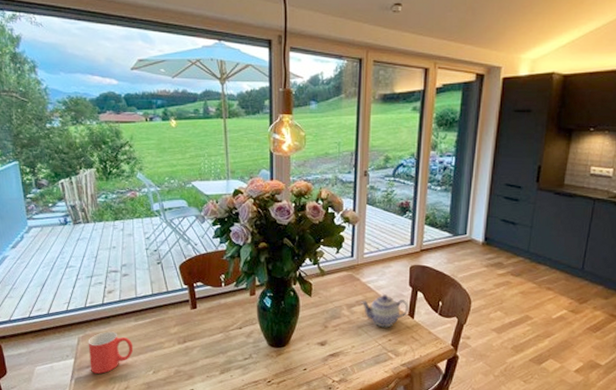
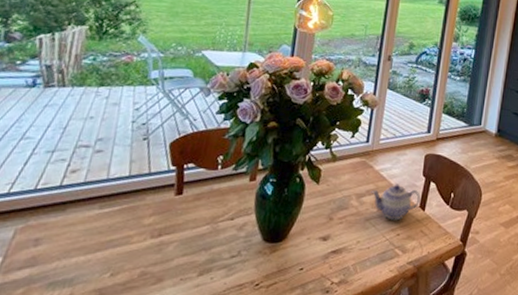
mug: present [88,331,134,374] -> none [23,221,91,278]

